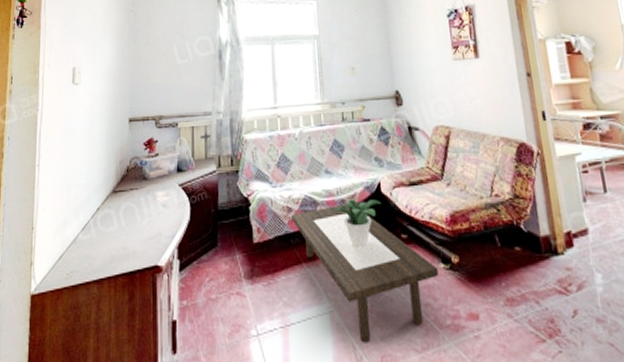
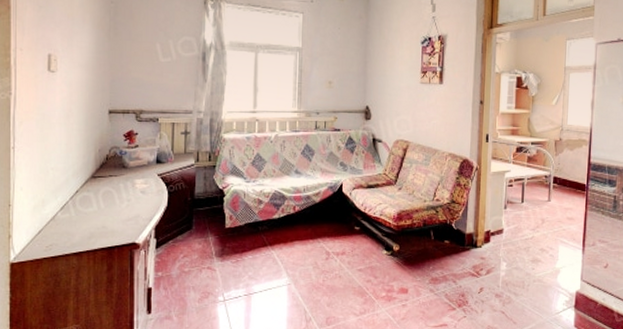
coffee table: present [291,204,439,343] -> none [261,200,381,308]
potted plant: present [334,199,381,248] -> none [299,196,341,236]

